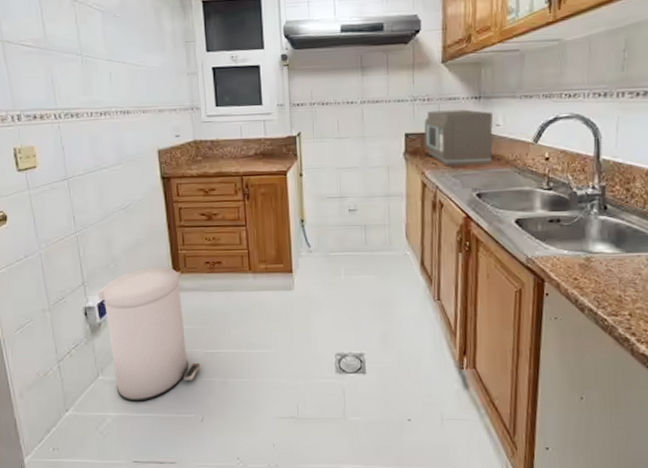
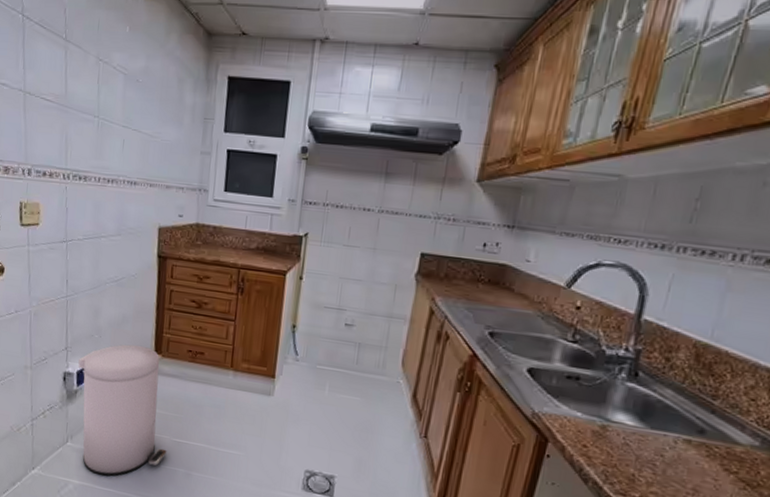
microwave: present [424,109,494,167] -> none [440,233,526,303]

